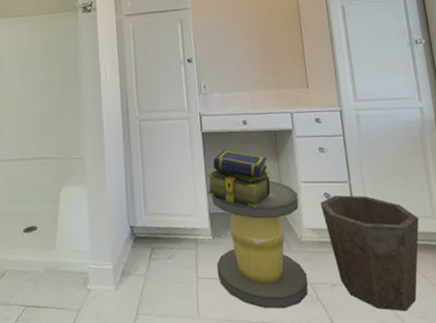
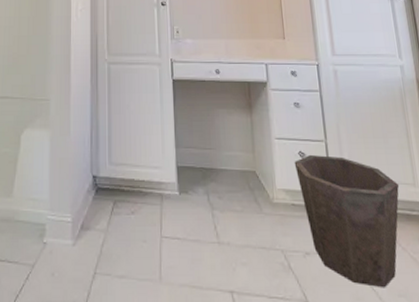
stack of books: present [206,150,271,208] -> none [175,100,243,163]
stool: present [210,180,309,309] -> none [179,135,280,277]

